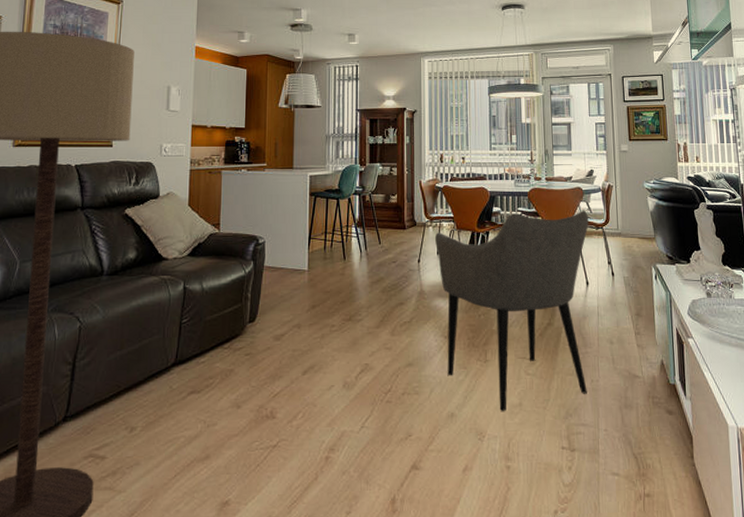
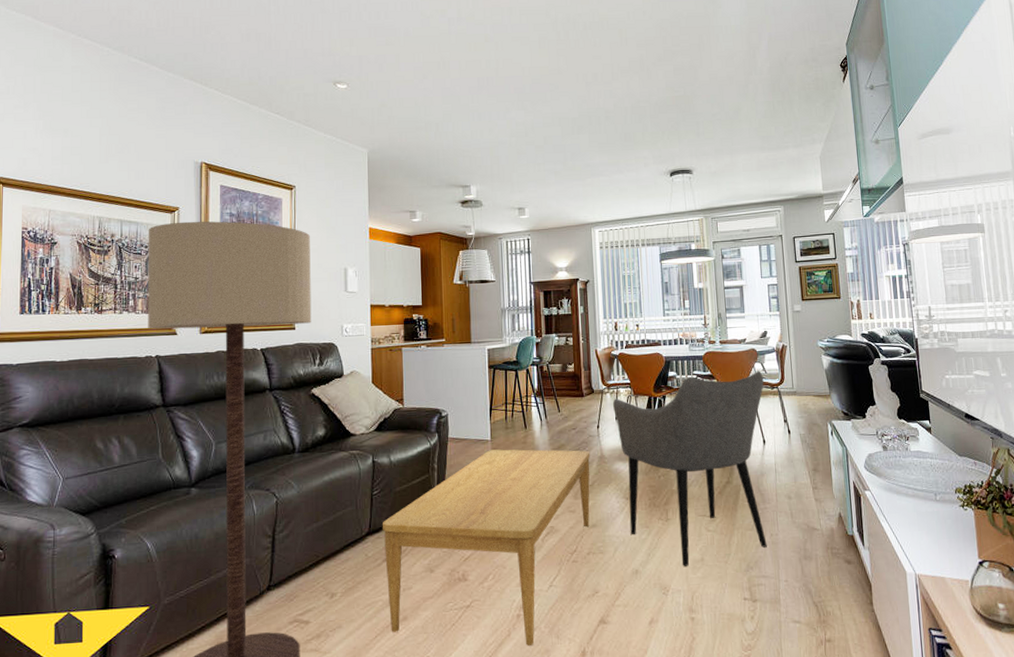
coffee table: none [190,280,410,491] -> present [383,449,591,646]

